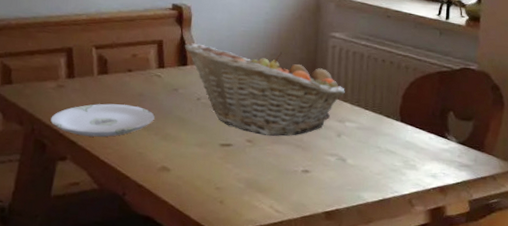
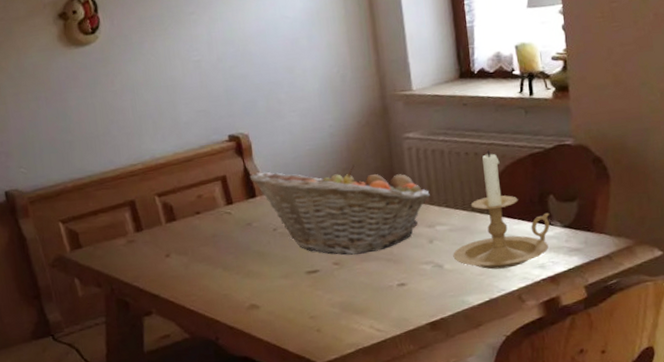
plate: present [50,103,155,137] -> none [128,248,233,288]
candle holder: none [356,61,448,172] -> present [453,150,550,270]

